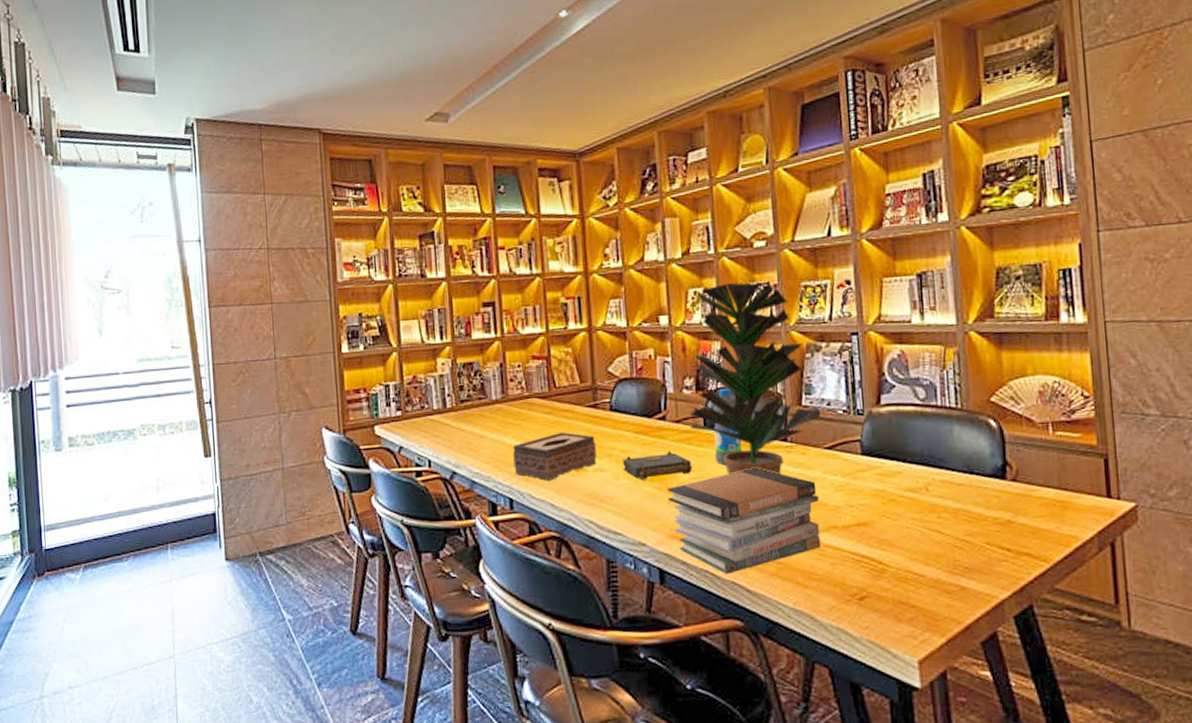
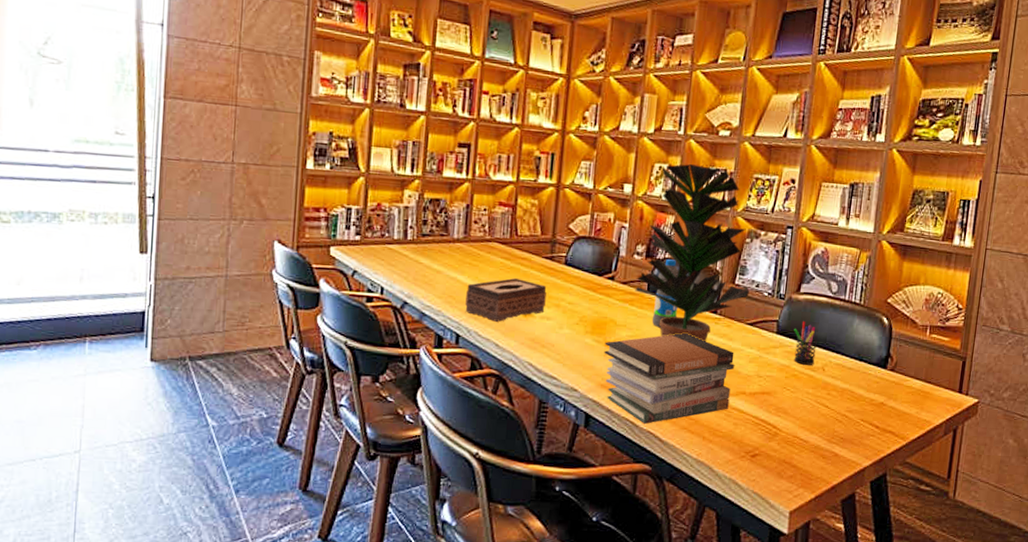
book: present [623,451,693,480] -> none [568,308,631,332]
pen holder: none [881,437,915,487] -> present [794,321,817,365]

